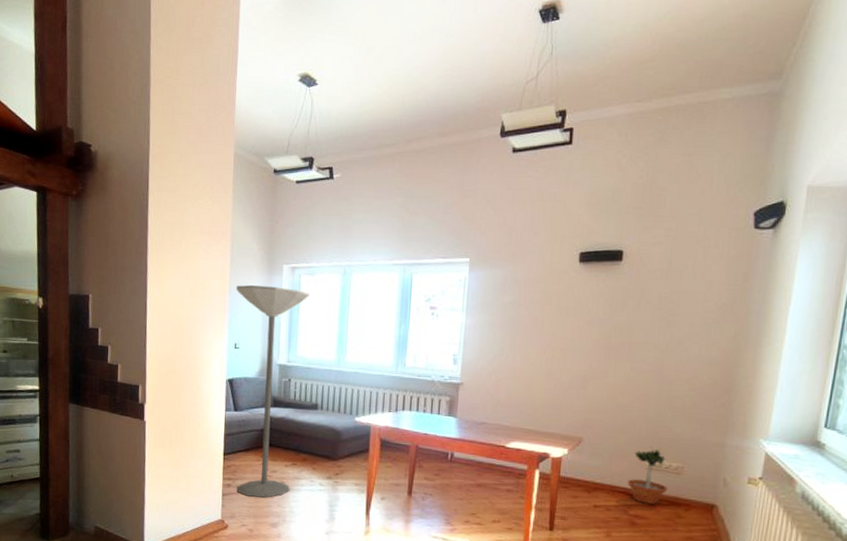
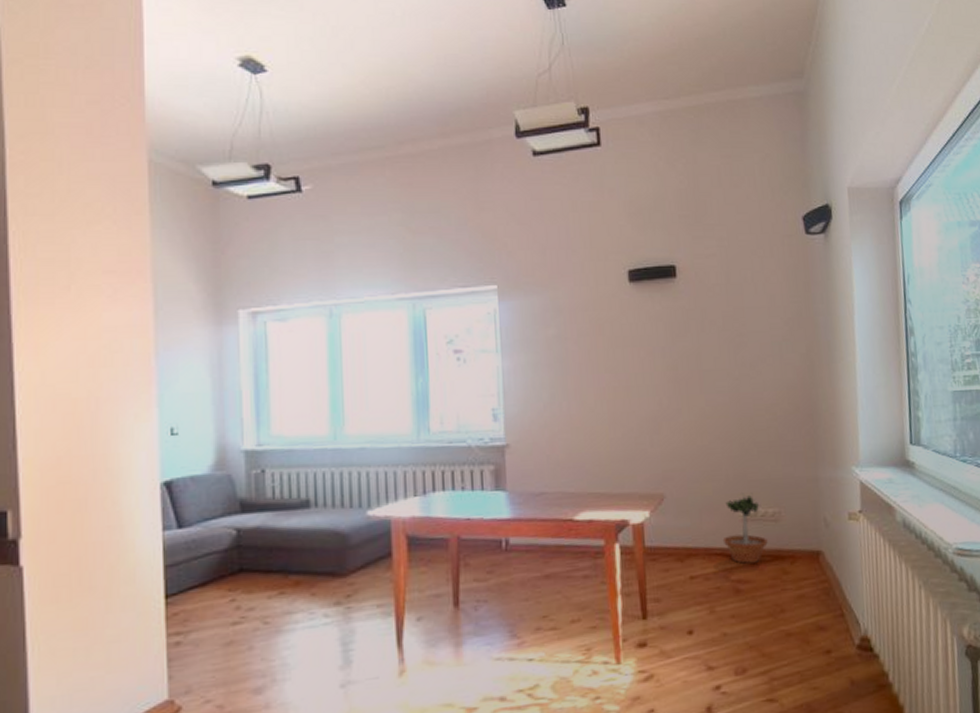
floor lamp: present [236,285,310,498] -> none [165,341,283,655]

